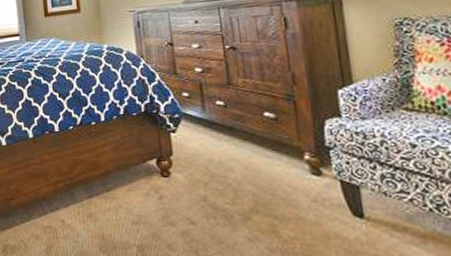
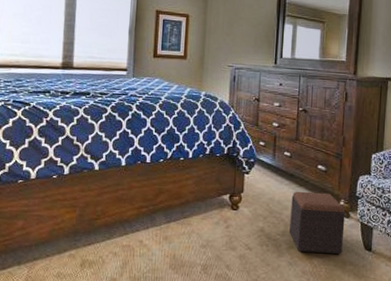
footstool: none [235,146,321,223] -> present [289,191,345,254]

